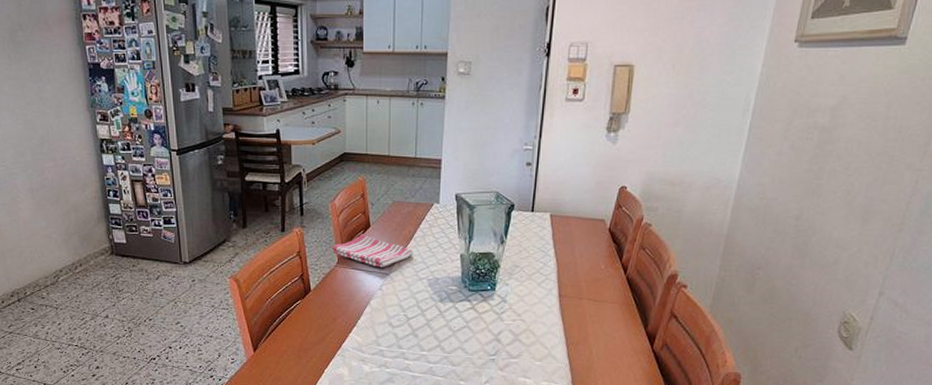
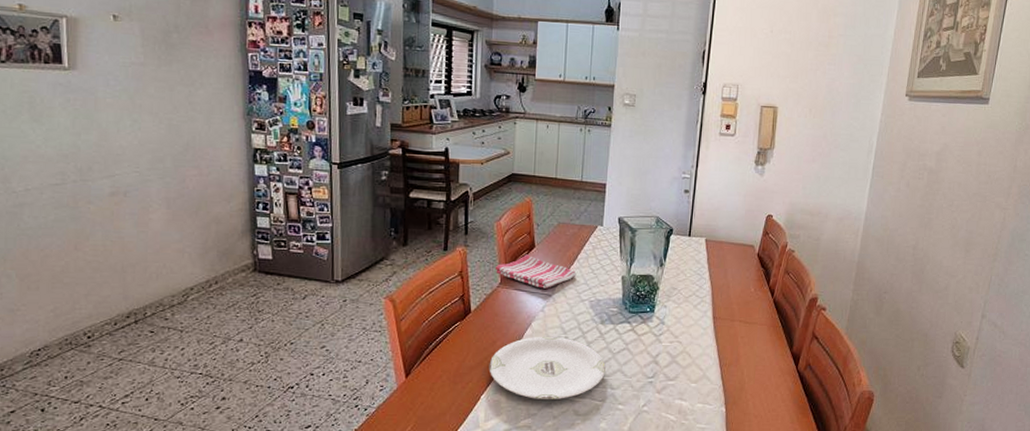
plate: none [331,314,446,375] -> present [489,336,606,401]

